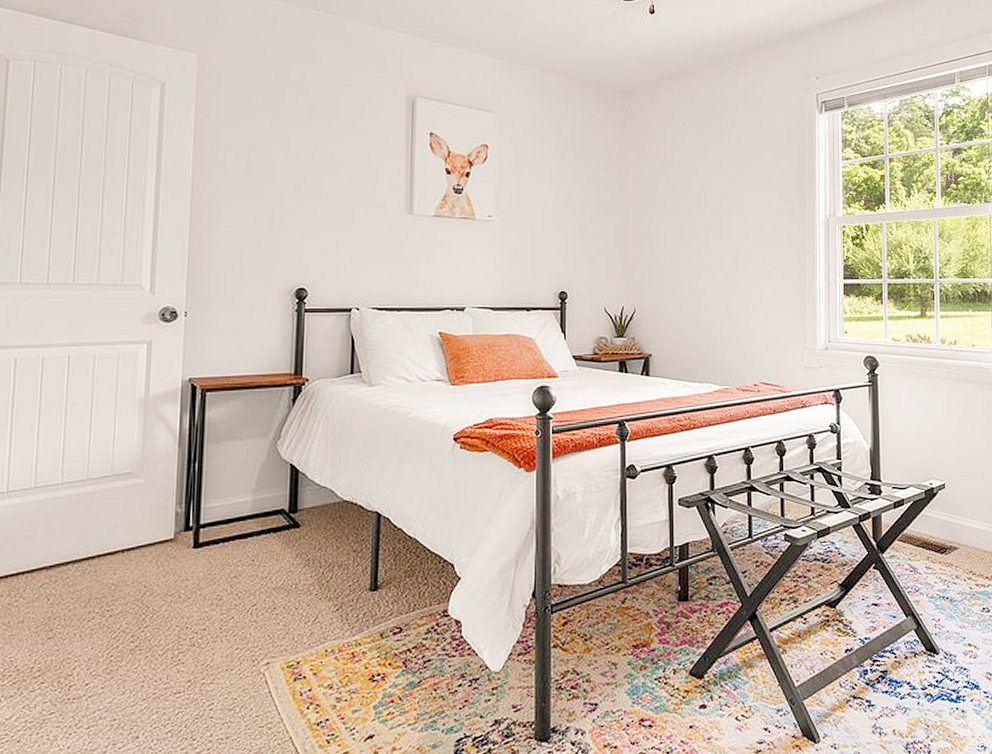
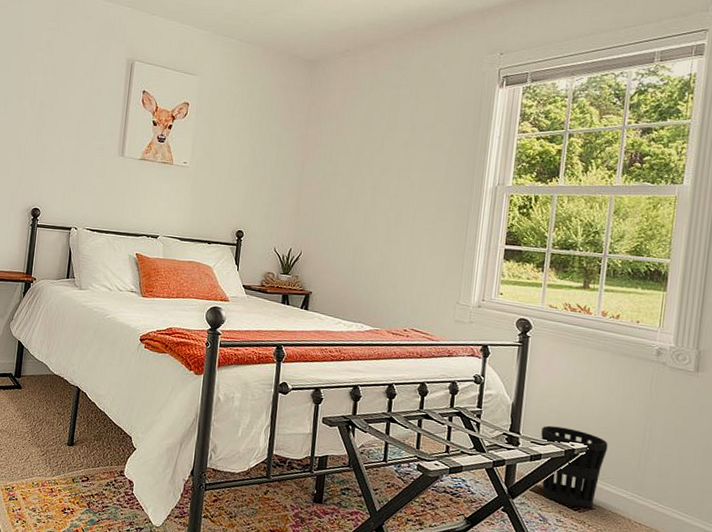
wastebasket: none [901,466,963,550] -> present [541,425,608,508]

